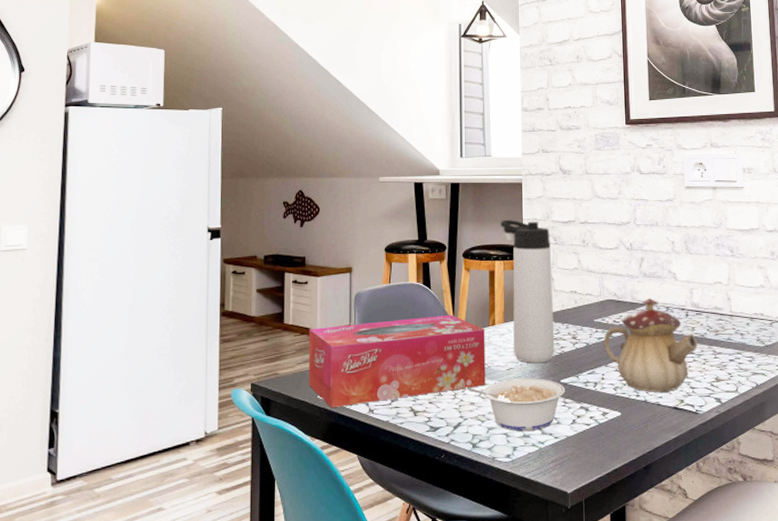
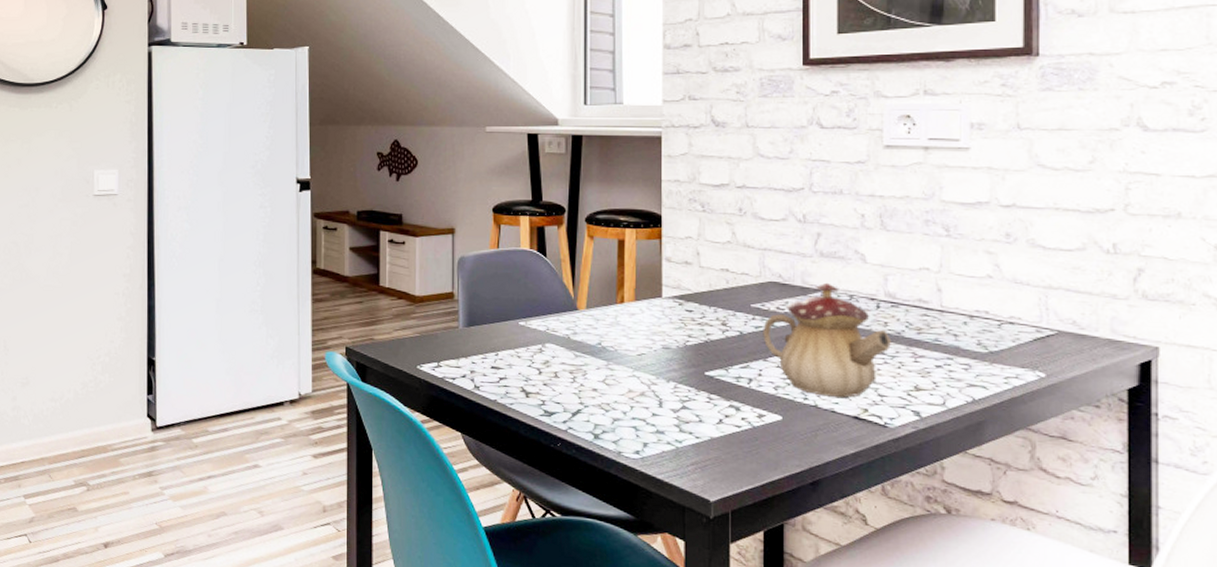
tissue box: present [308,314,486,408] -> none [406,287,611,381]
legume: present [466,378,565,432] -> none [587,365,710,427]
thermos bottle: present [500,220,555,364] -> none [633,181,699,351]

